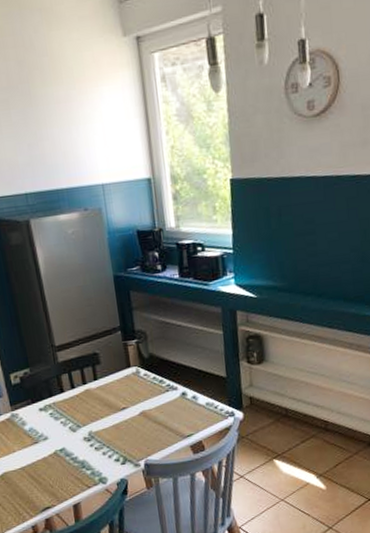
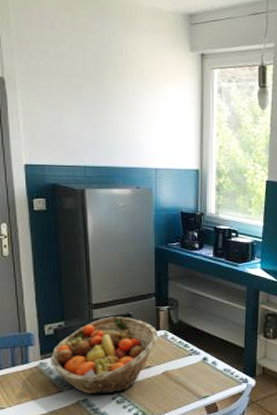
fruit basket: none [21,356,131,443] -> present [51,316,159,395]

